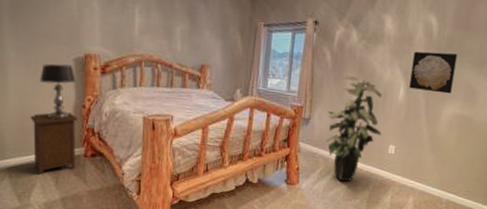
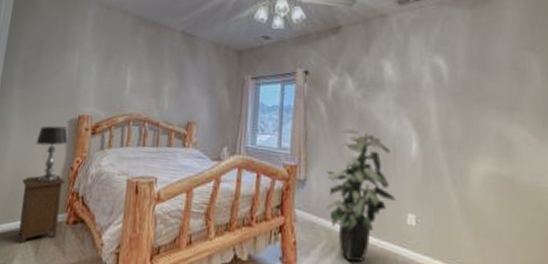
wall art: present [409,51,457,94] -> none [423,97,479,148]

